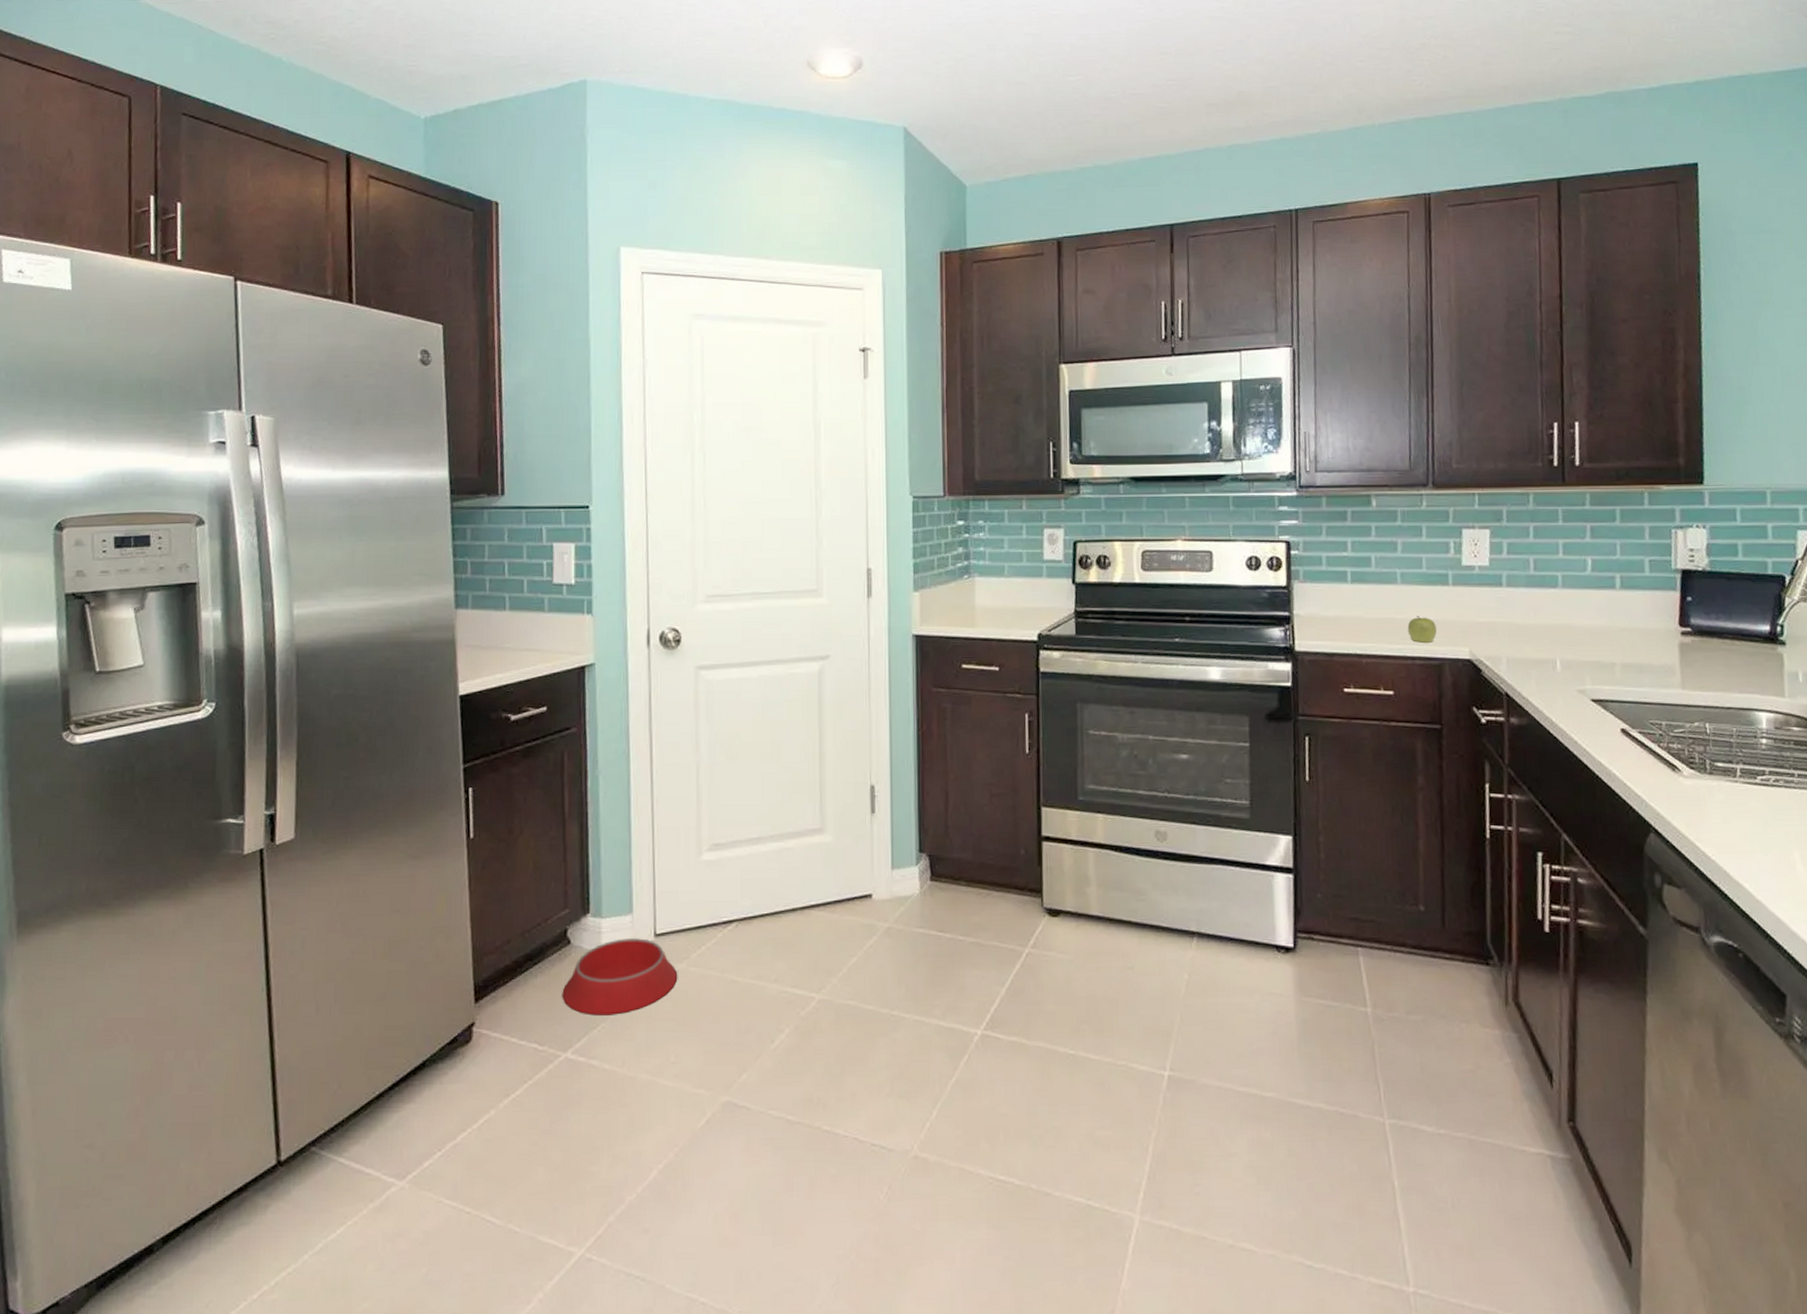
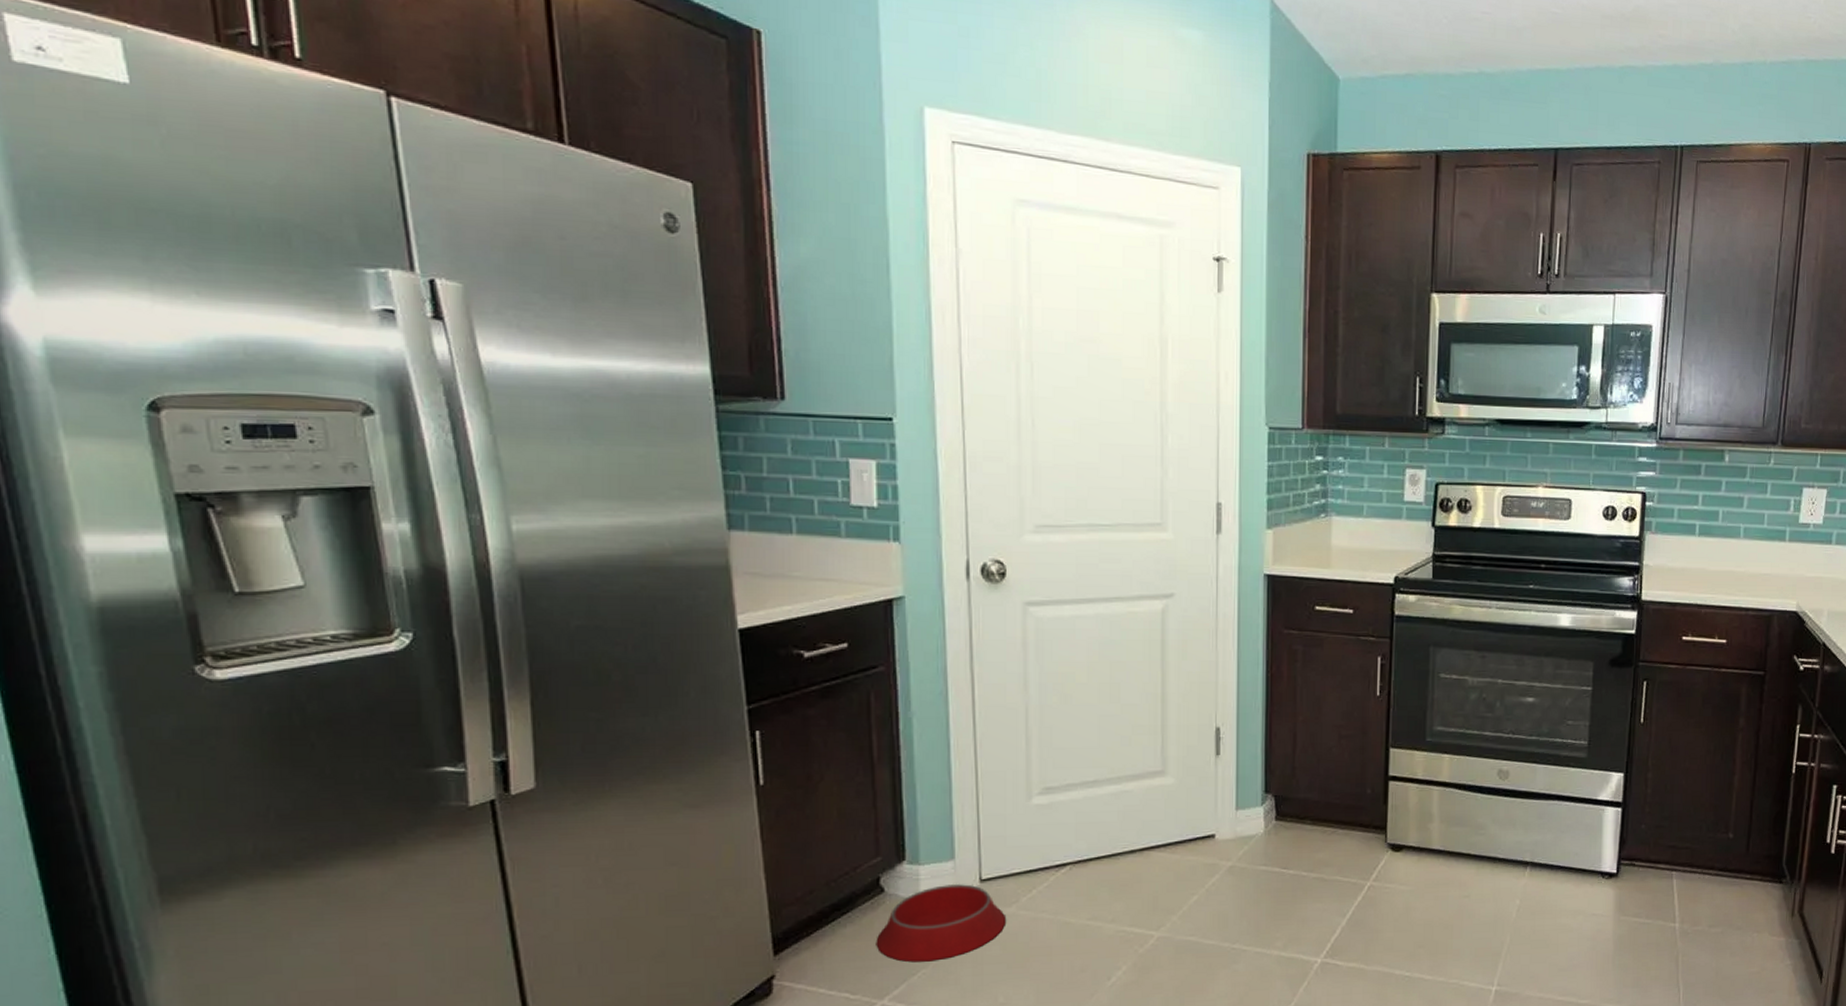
fruit: present [1407,616,1437,644] -> none [1744,569,1770,596]

